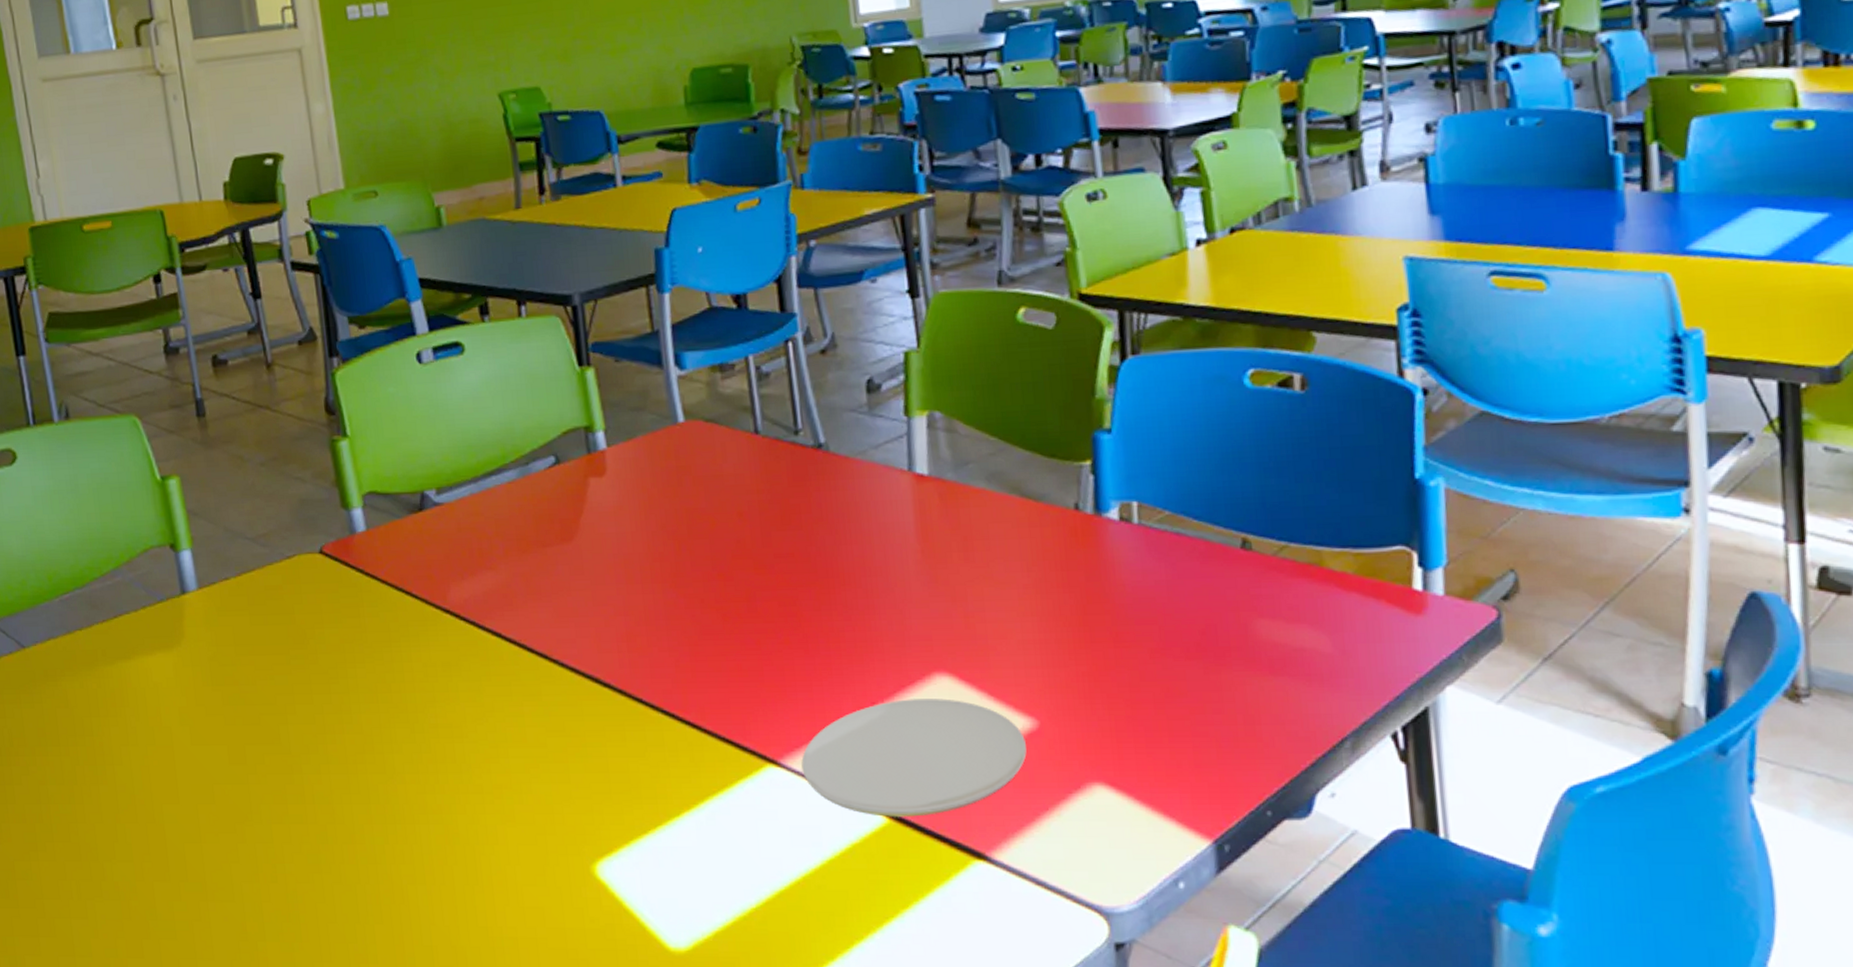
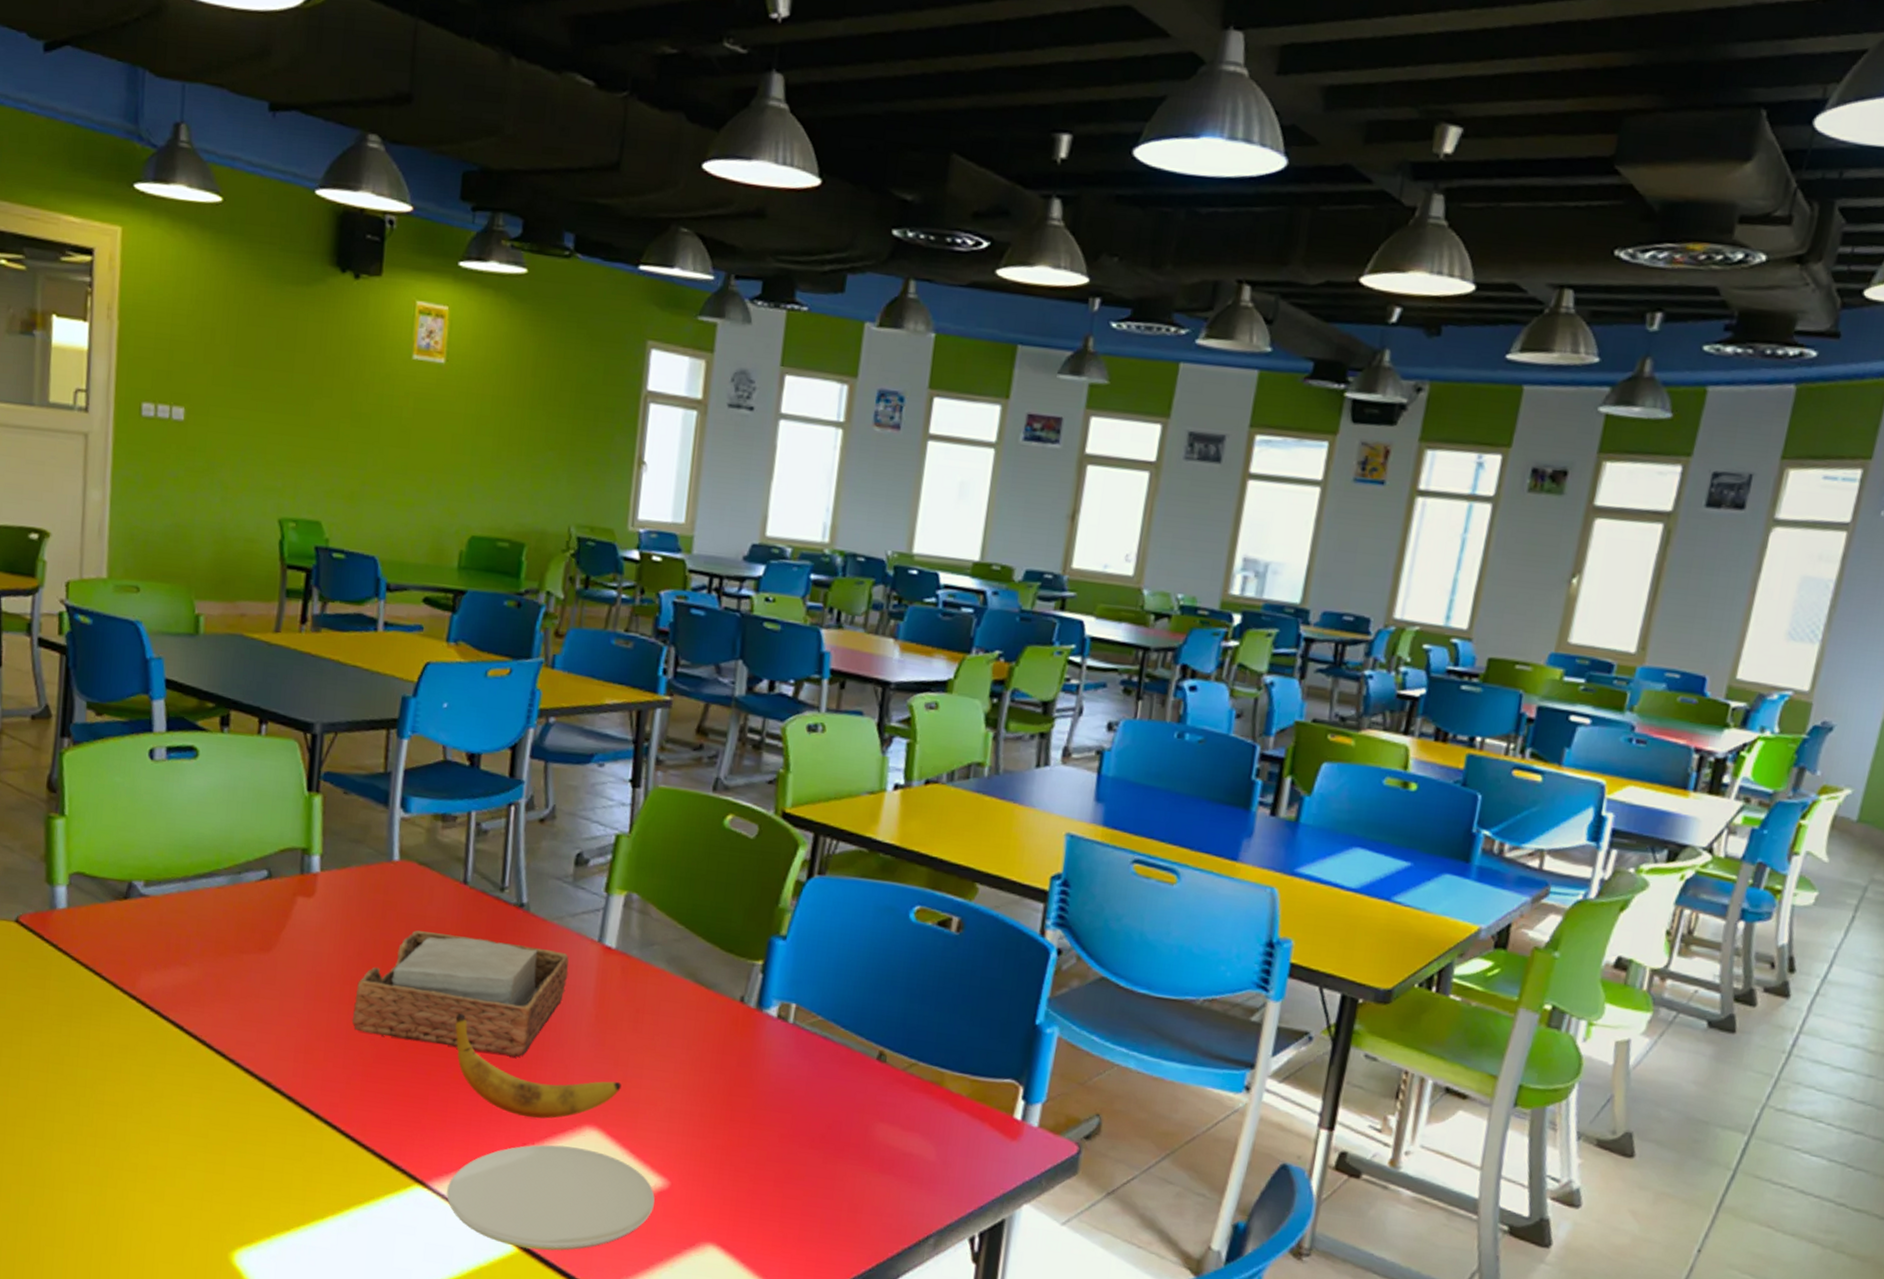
napkin holder: none [667,488,884,611] -> present [351,930,569,1058]
banana: none [774,572,965,674] -> present [455,1013,621,1119]

